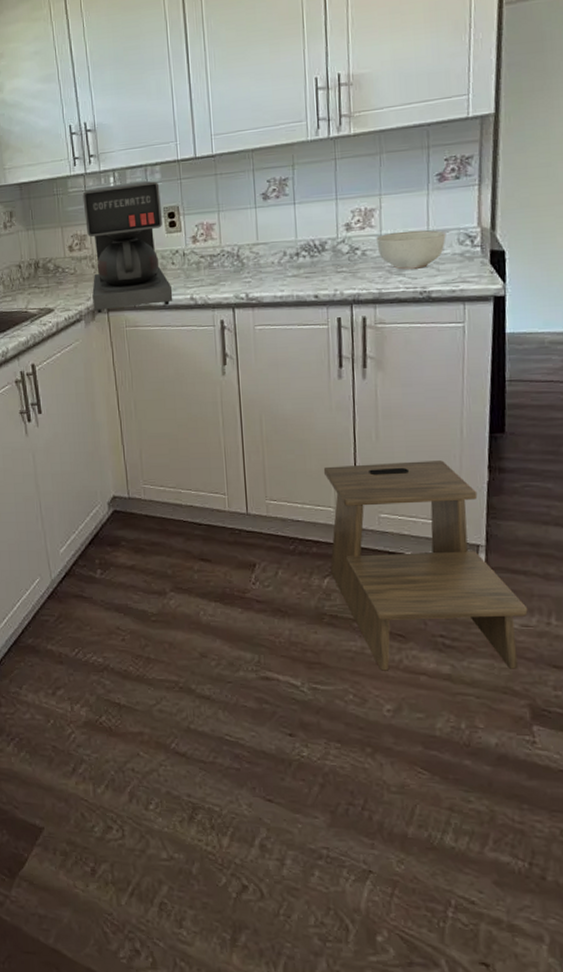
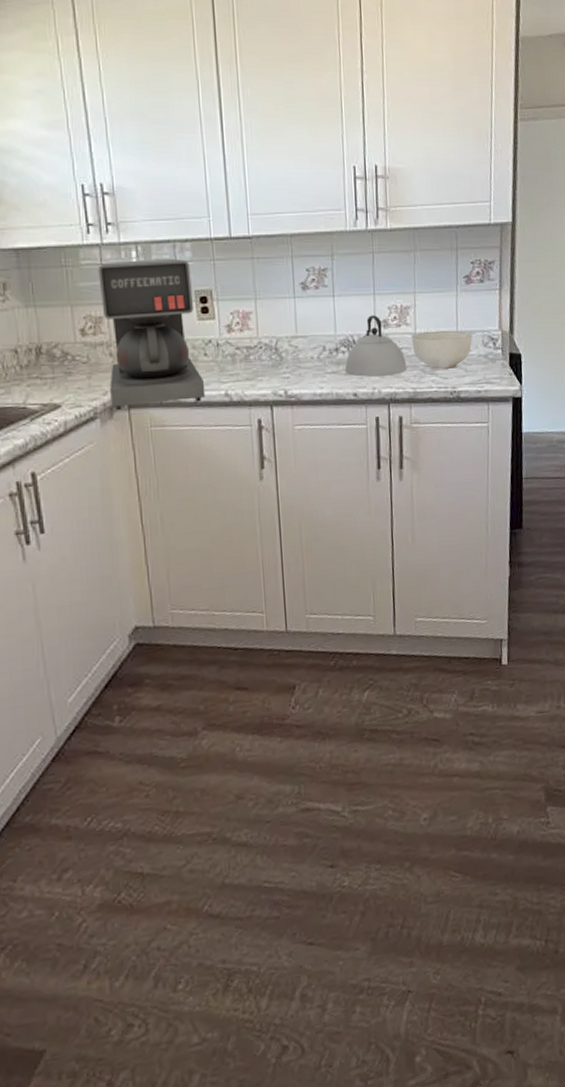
kettle: none [305,219,371,279] -> present [344,315,407,377]
step stool: present [323,460,528,671] -> none [363,559,542,780]

